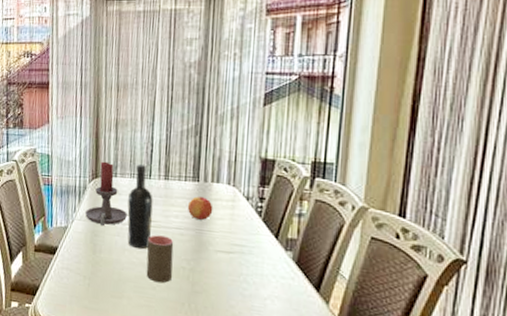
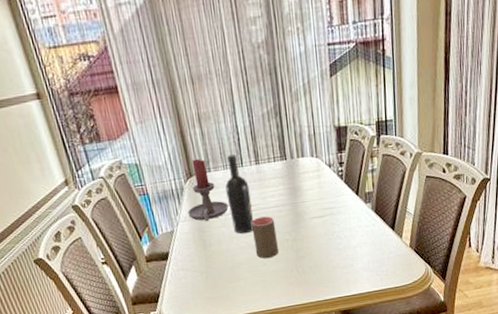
apple: present [188,196,213,220] -> none [281,173,303,195]

